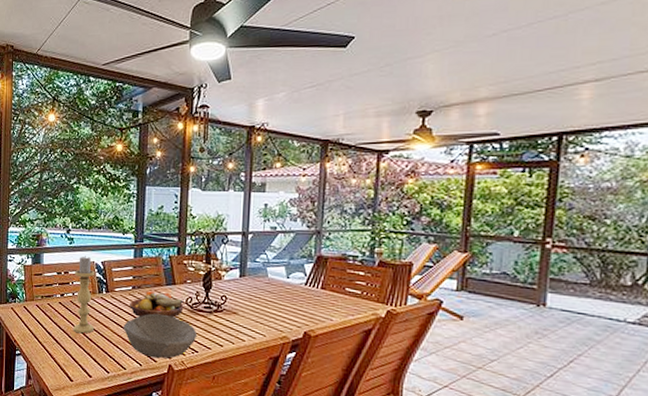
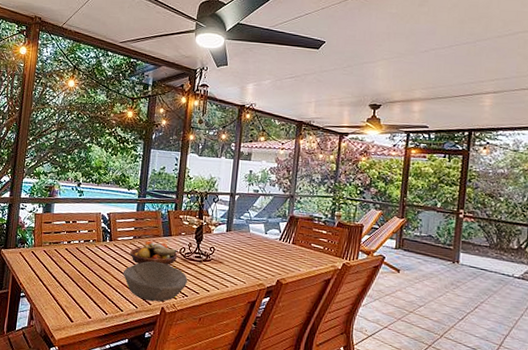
candle holder: present [72,256,95,334] -> none [76,207,101,278]

